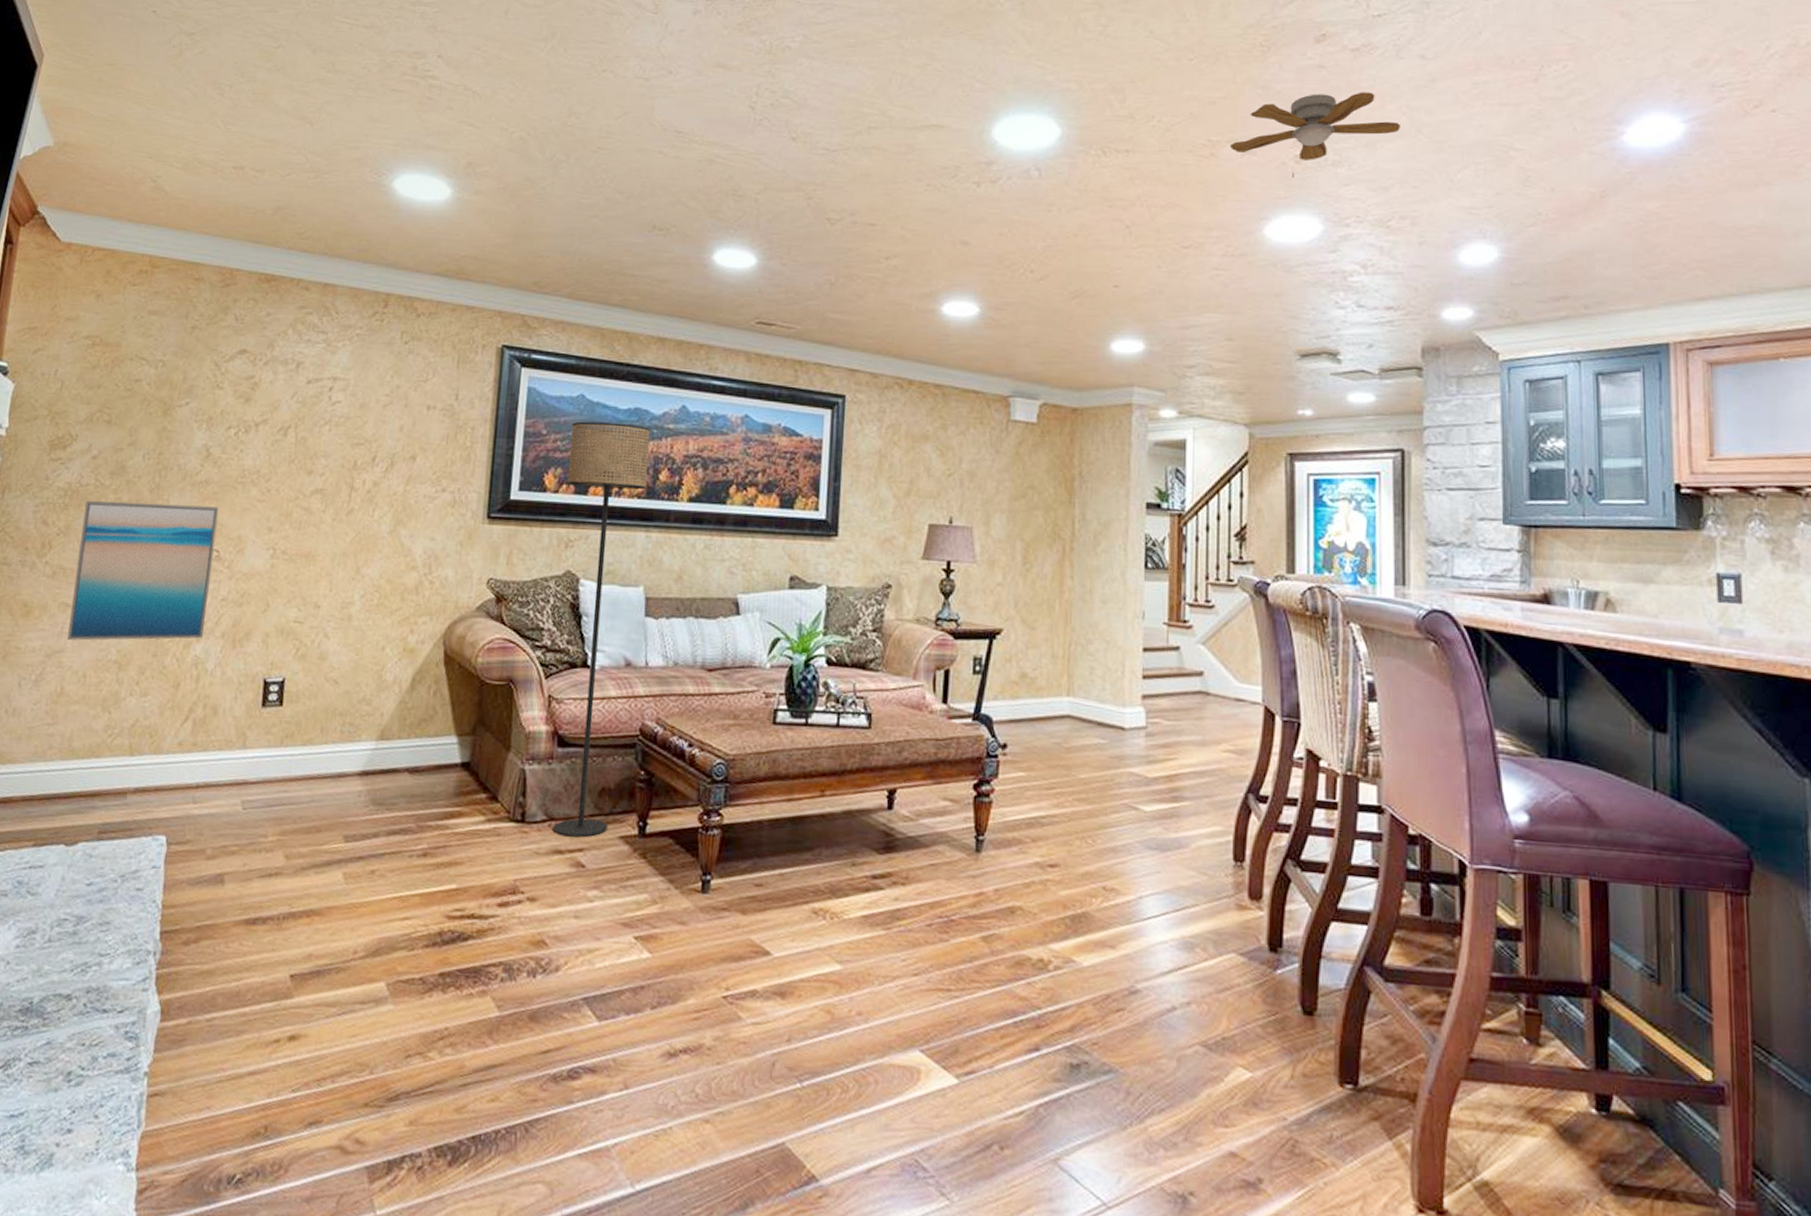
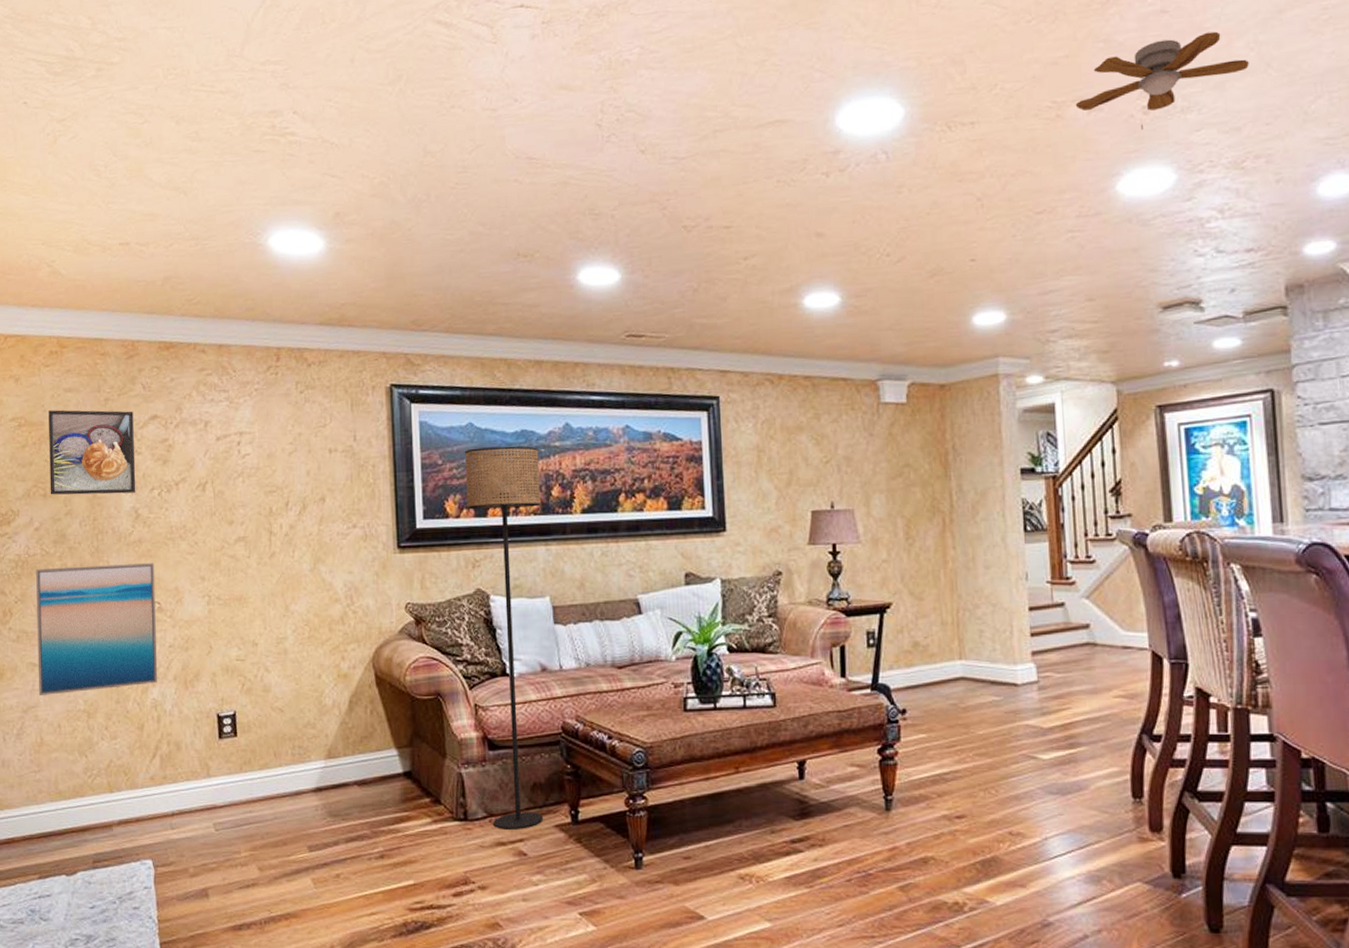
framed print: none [115,332,221,430] -> present [49,410,136,495]

